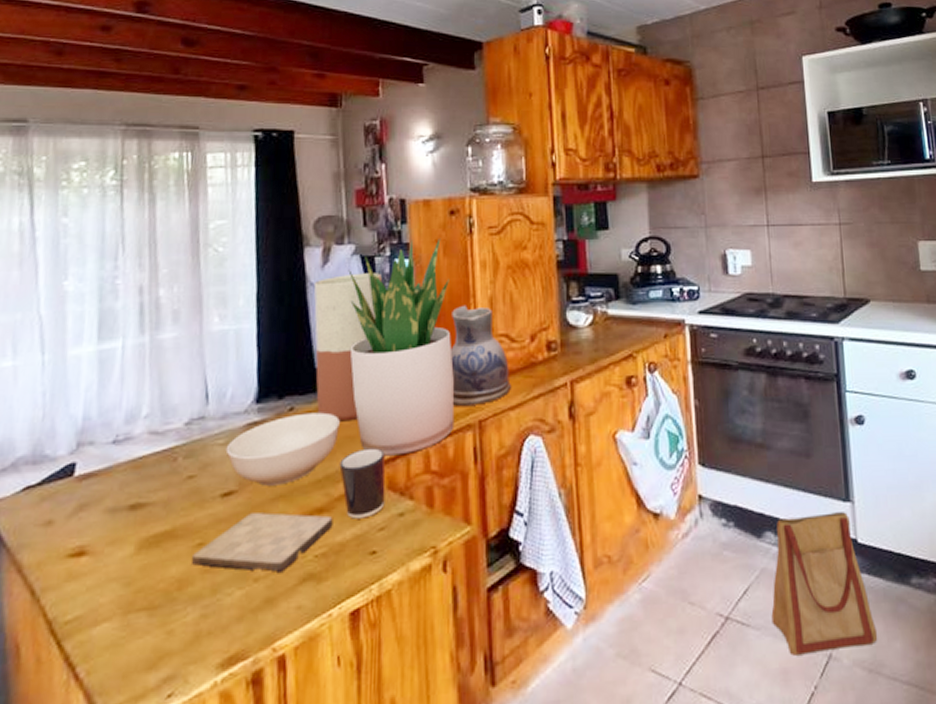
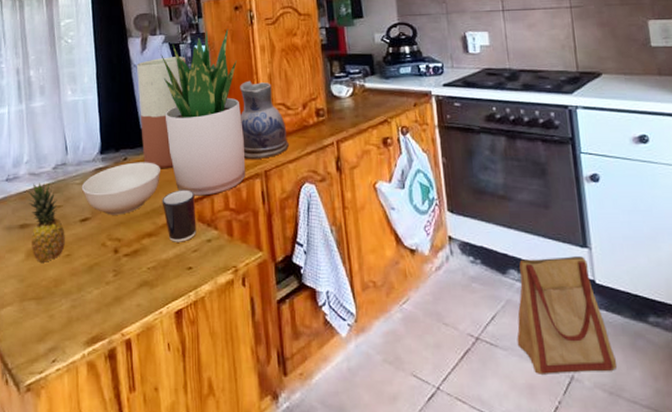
fruit: none [144,443,198,557] -> present [27,182,65,262]
cutting board: present [191,512,333,572] -> none [62,235,160,278]

